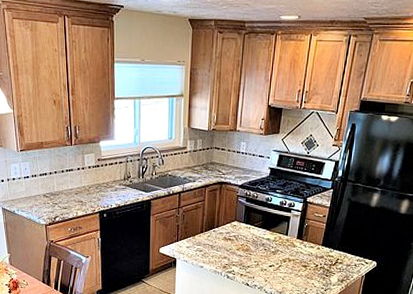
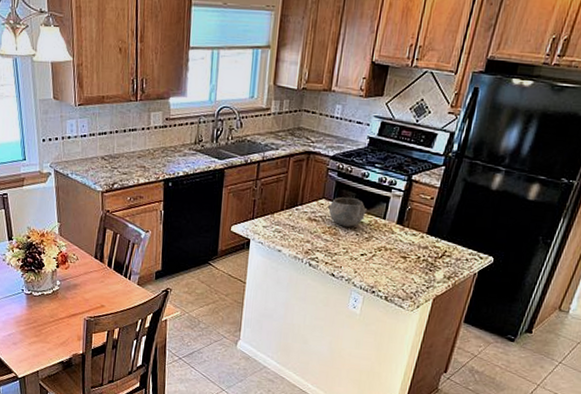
bowl: none [239,218,273,244] -> present [327,197,368,227]

